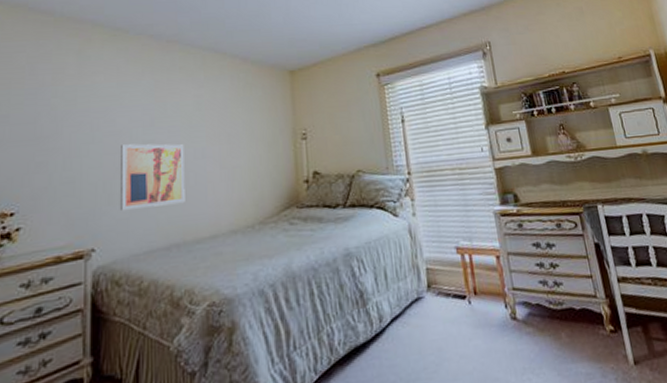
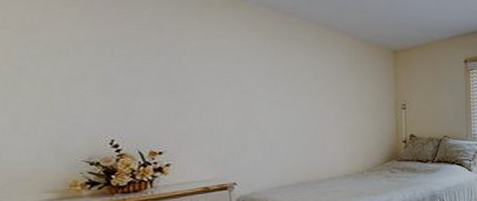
wall art: present [119,143,185,212] -> none [249,102,308,156]

